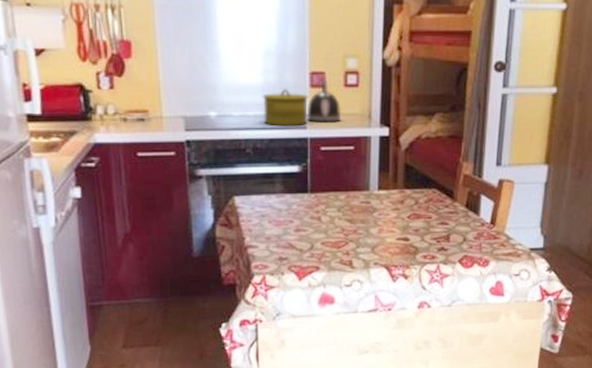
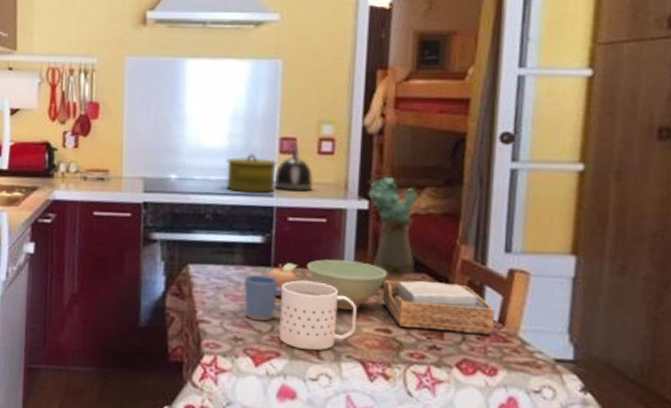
mug: none [286,201,319,241] -> present [244,274,283,321]
fruit: none [305,188,331,219] -> present [268,263,298,297]
mug: none [318,203,382,262] -> present [280,280,358,351]
bowl: none [338,181,405,225] -> present [306,259,387,311]
vase: none [388,101,429,203] -> present [368,171,417,288]
napkin holder: none [401,194,488,235] -> present [382,279,495,335]

